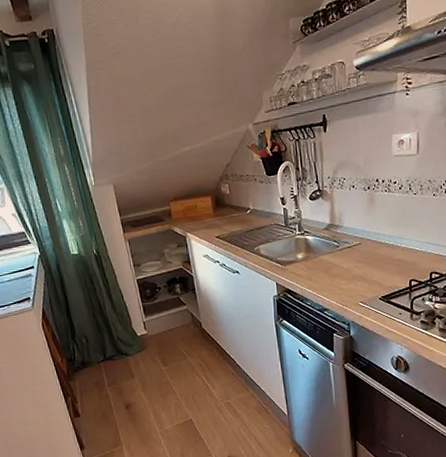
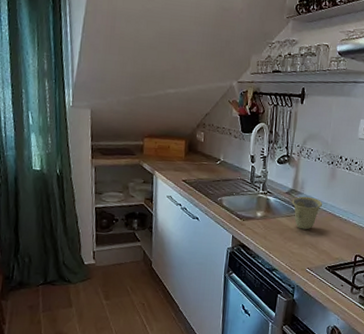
cup: none [332,228,366,264] -> present [292,196,323,230]

